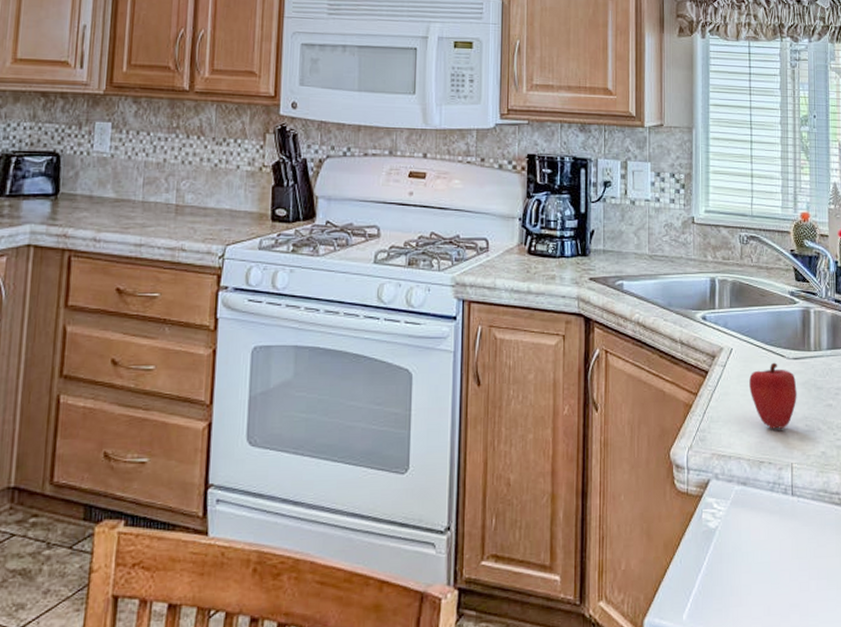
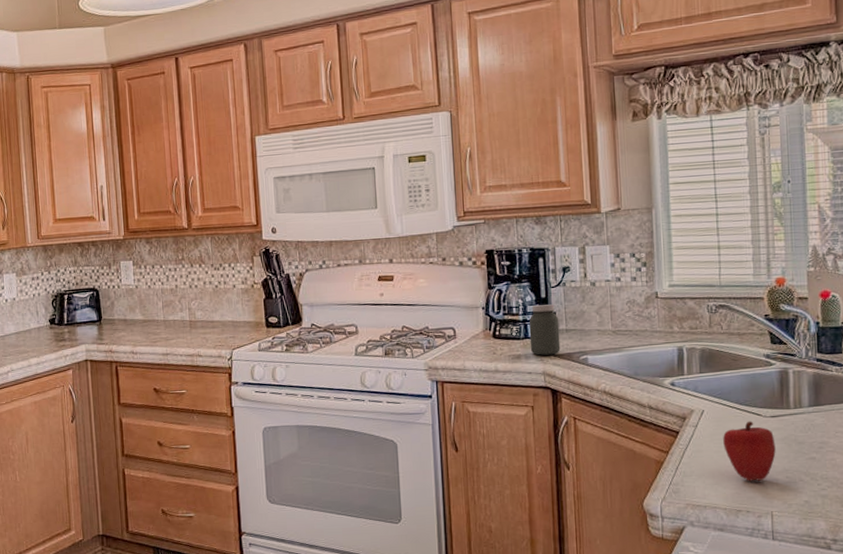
jar: none [566,221,597,278] -> present [528,304,561,356]

